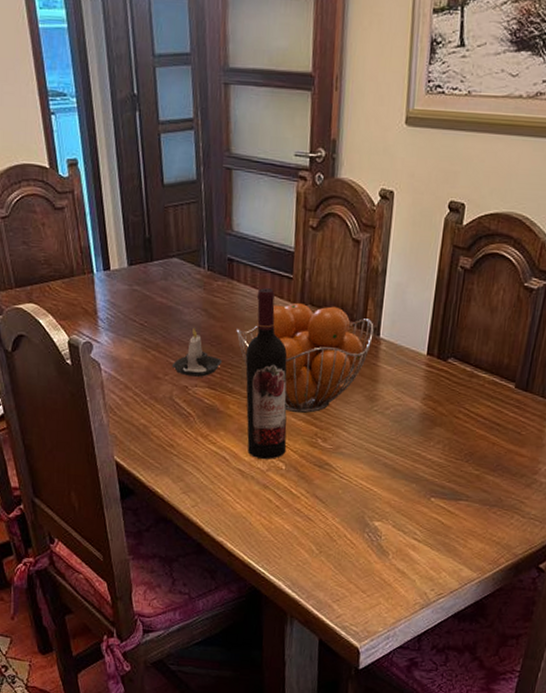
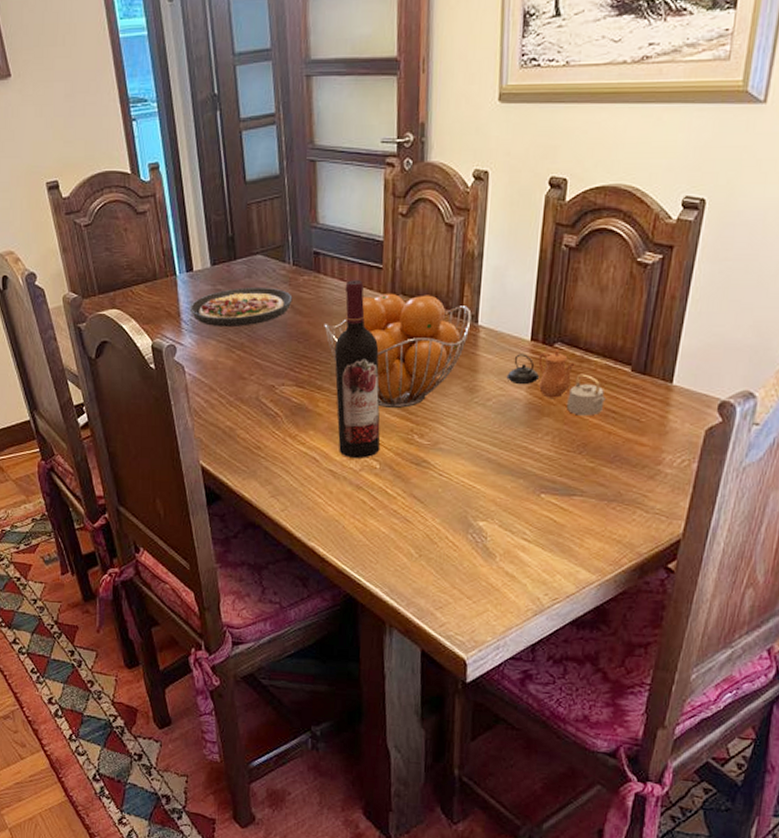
plate: none [106,289,207,328] -> present [189,287,293,328]
candle: present [171,329,222,377] -> none [257,326,310,375]
teapot: none [404,363,492,428] -> present [506,348,607,416]

